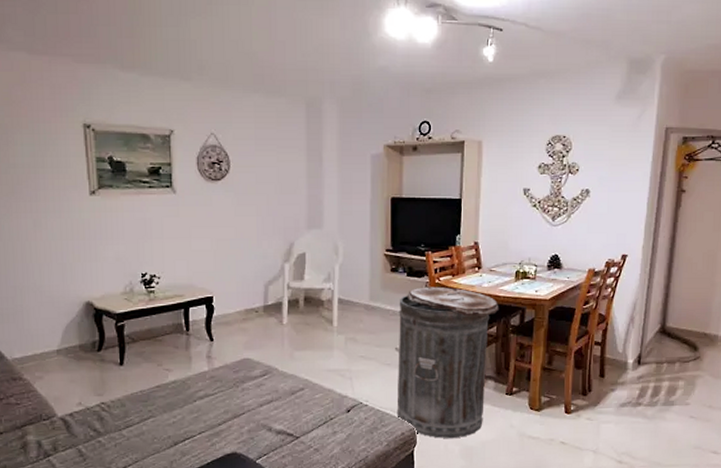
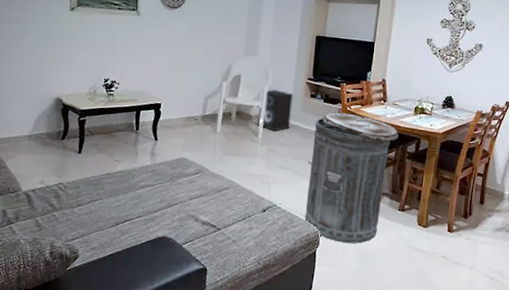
speaker: none [331,267,371,317] -> present [258,89,294,132]

